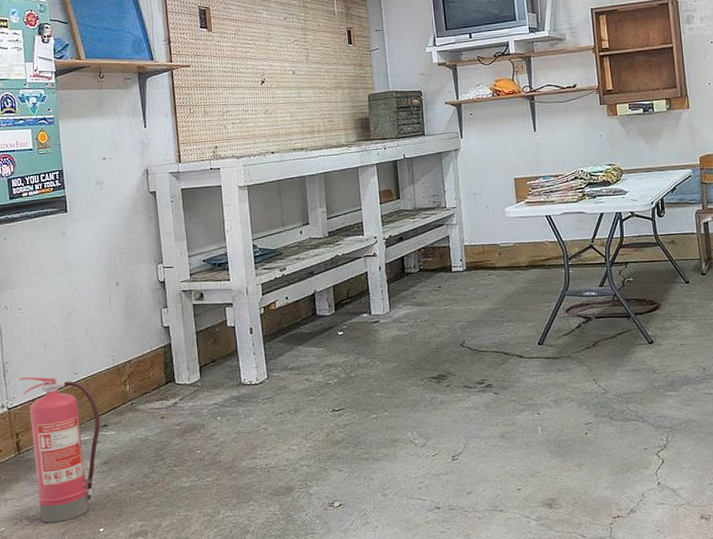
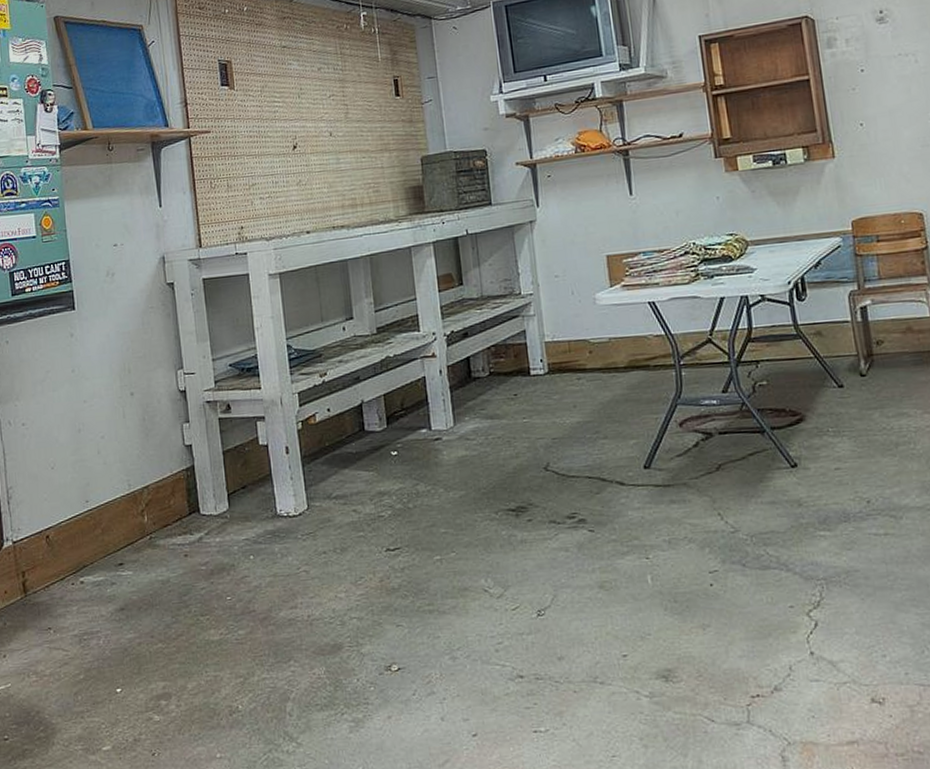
fire extinguisher: present [19,376,101,523] -> none [25,504,116,680]

